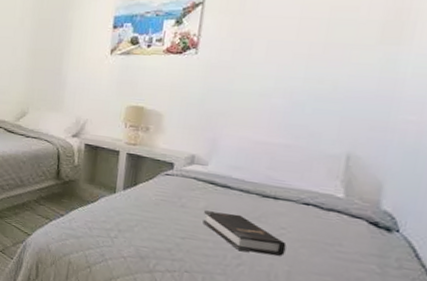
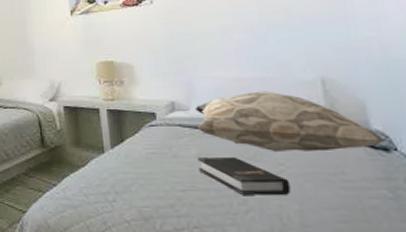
decorative pillow: none [210,157,391,226] -> present [194,91,386,152]

